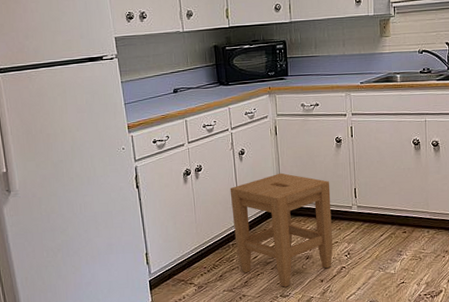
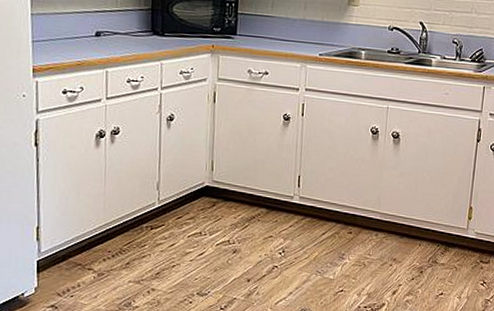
stool: present [230,172,333,287] -> none [150,147,271,284]

